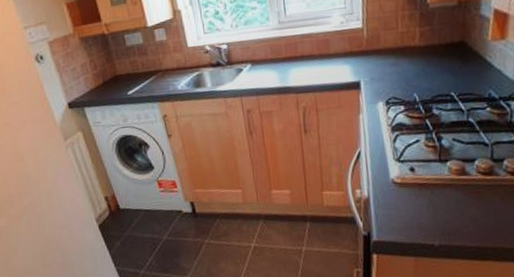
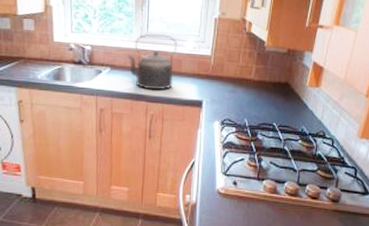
kettle: none [267,14,322,80] -> present [127,33,177,90]

